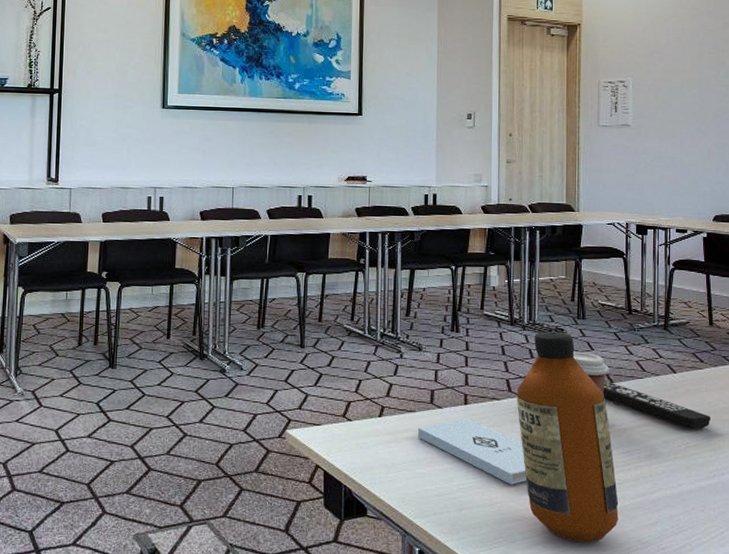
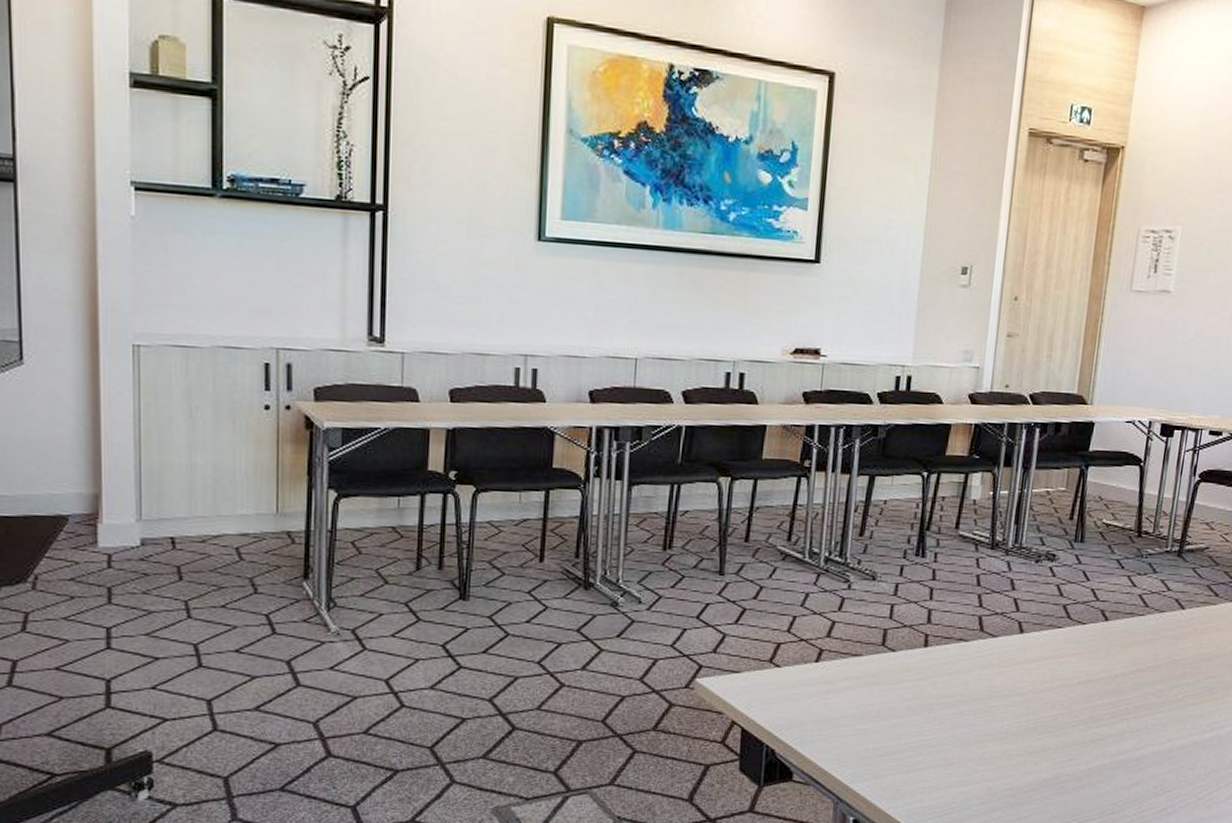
notepad: present [418,419,527,485] -> none [863,664,992,742]
bottle: present [516,331,619,543] -> none [988,557,1098,807]
coffee cup: present [572,351,609,393] -> none [1063,582,1106,633]
remote control: present [603,380,711,429] -> none [1094,618,1217,675]

